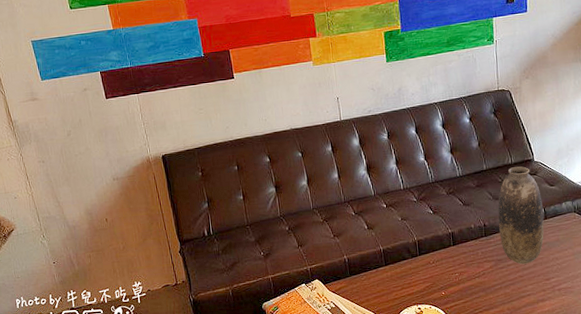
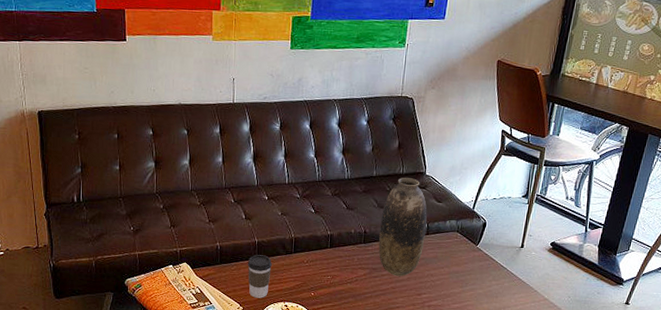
coffee cup: none [376,261,400,305] -> present [247,255,272,298]

